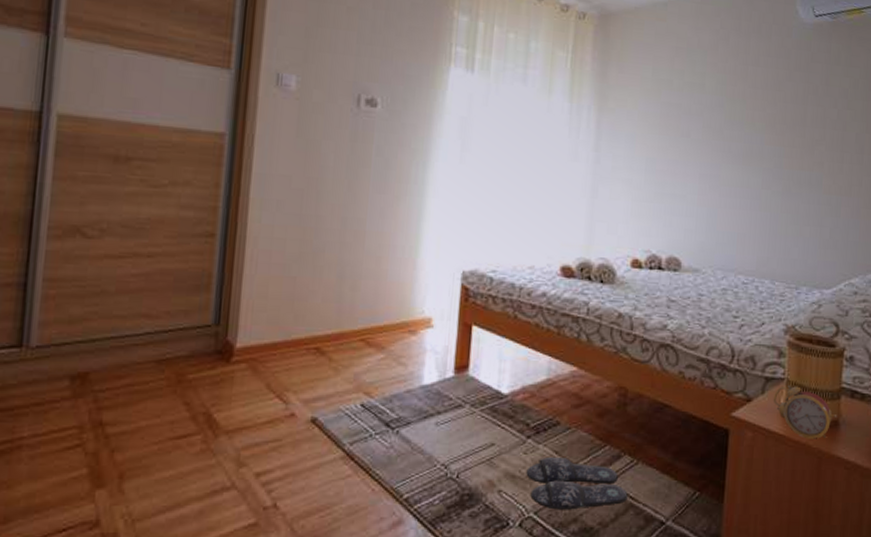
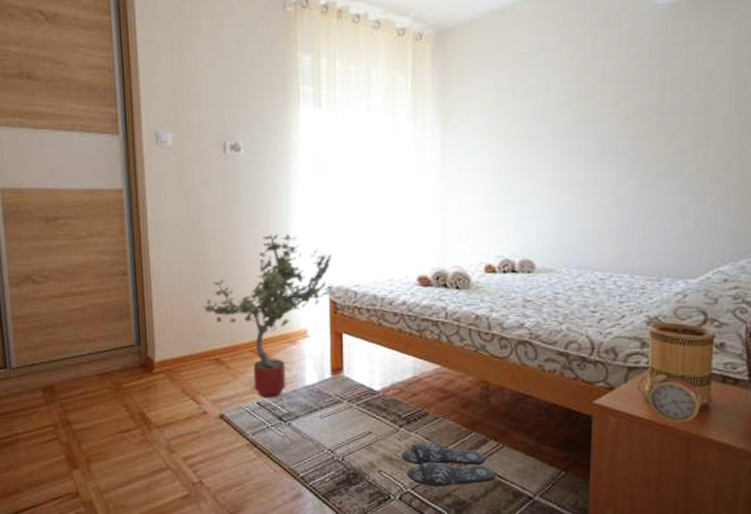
potted tree: none [306,204,469,399] -> present [202,233,333,398]

